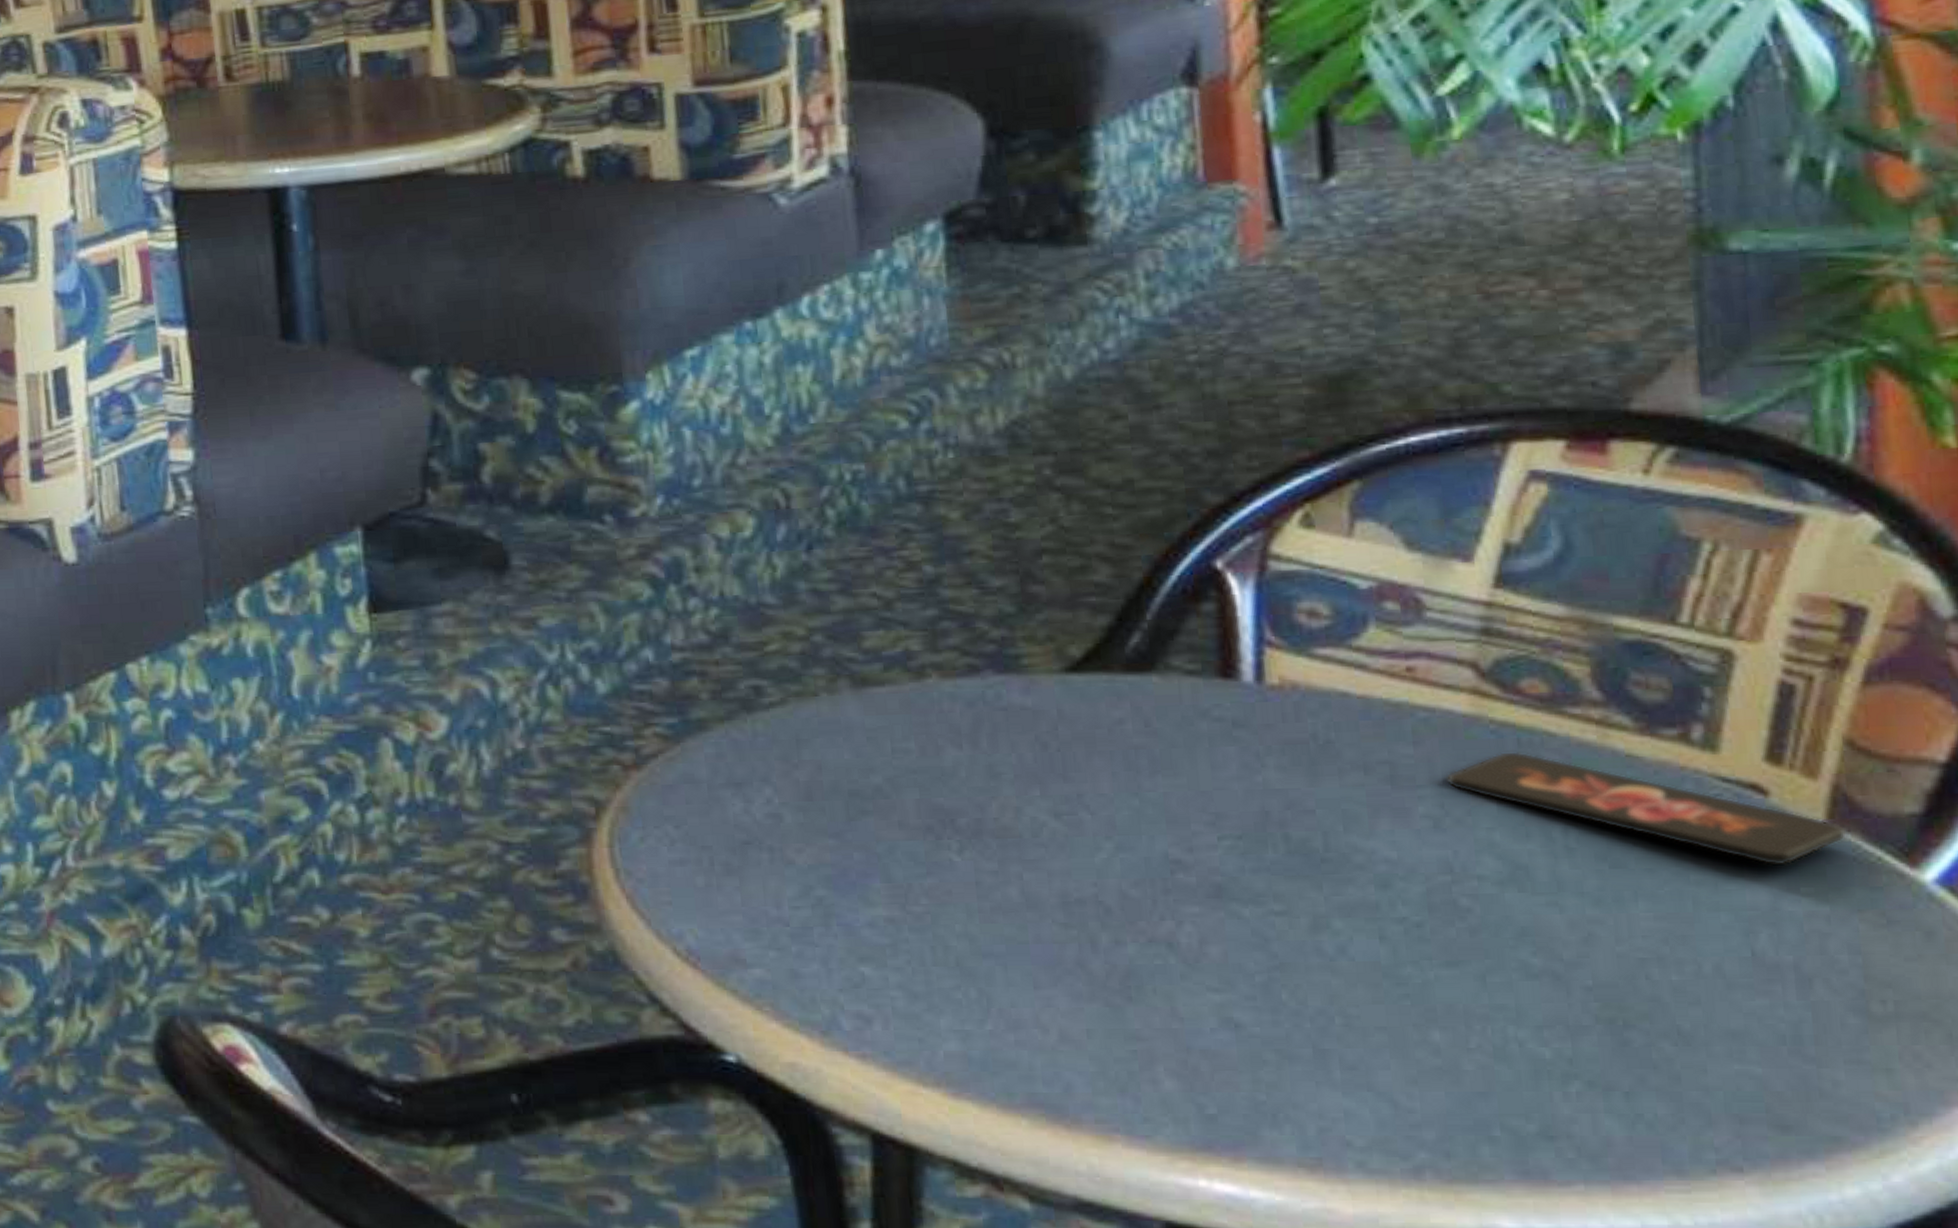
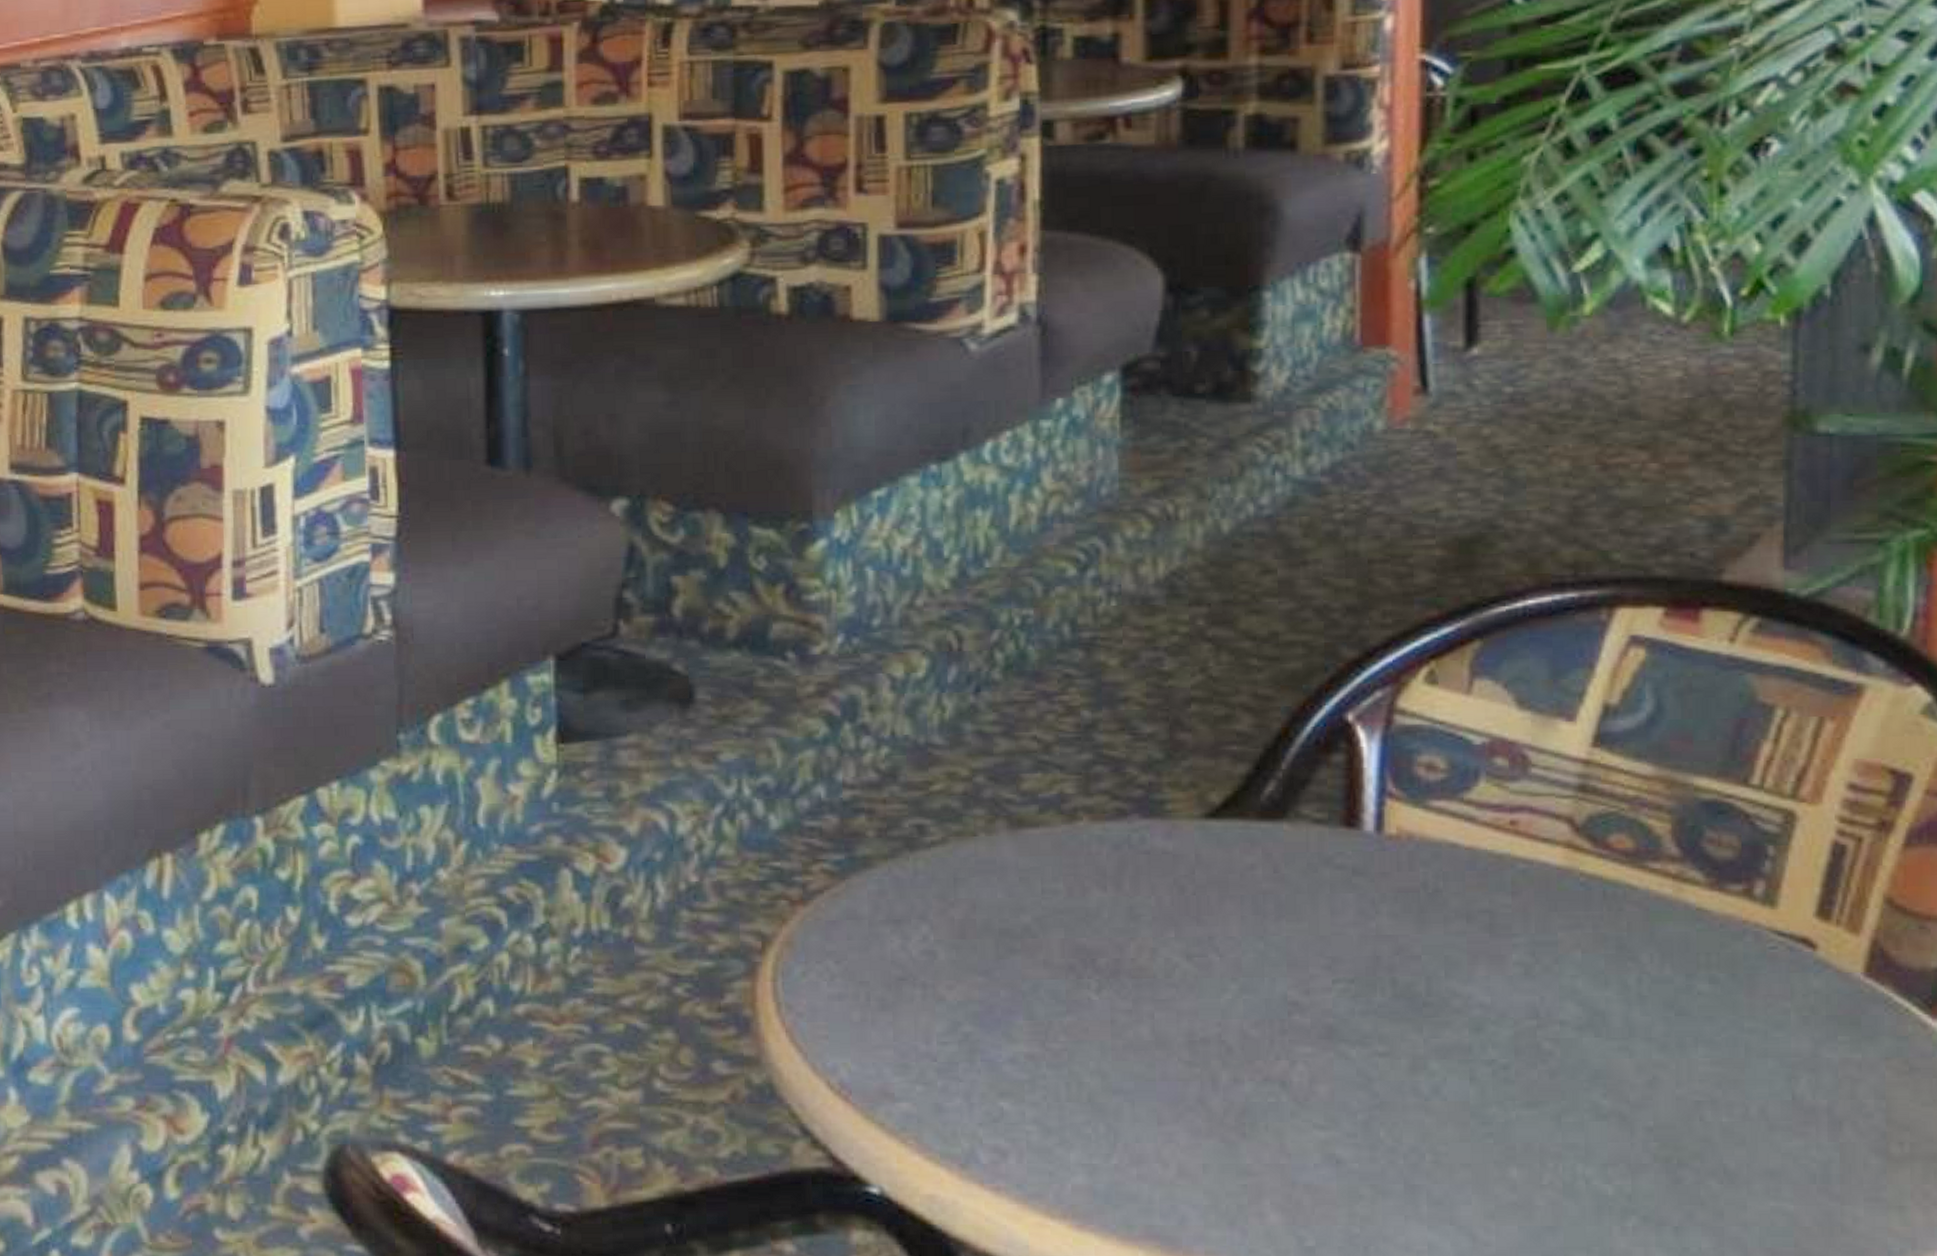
smartphone: present [1445,750,1847,866] -> none [1538,902,1881,1015]

